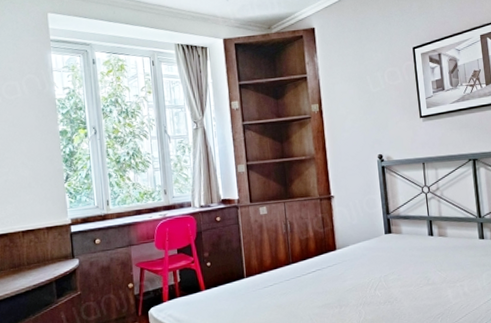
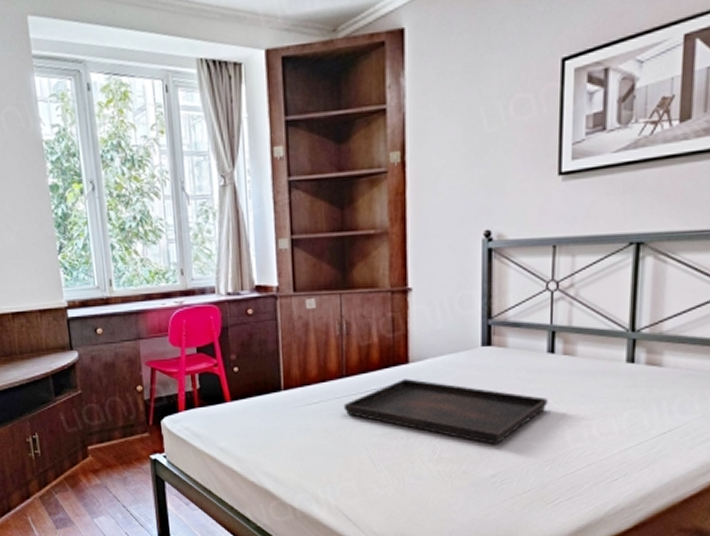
serving tray: none [291,261,434,306] -> present [343,379,549,445]

